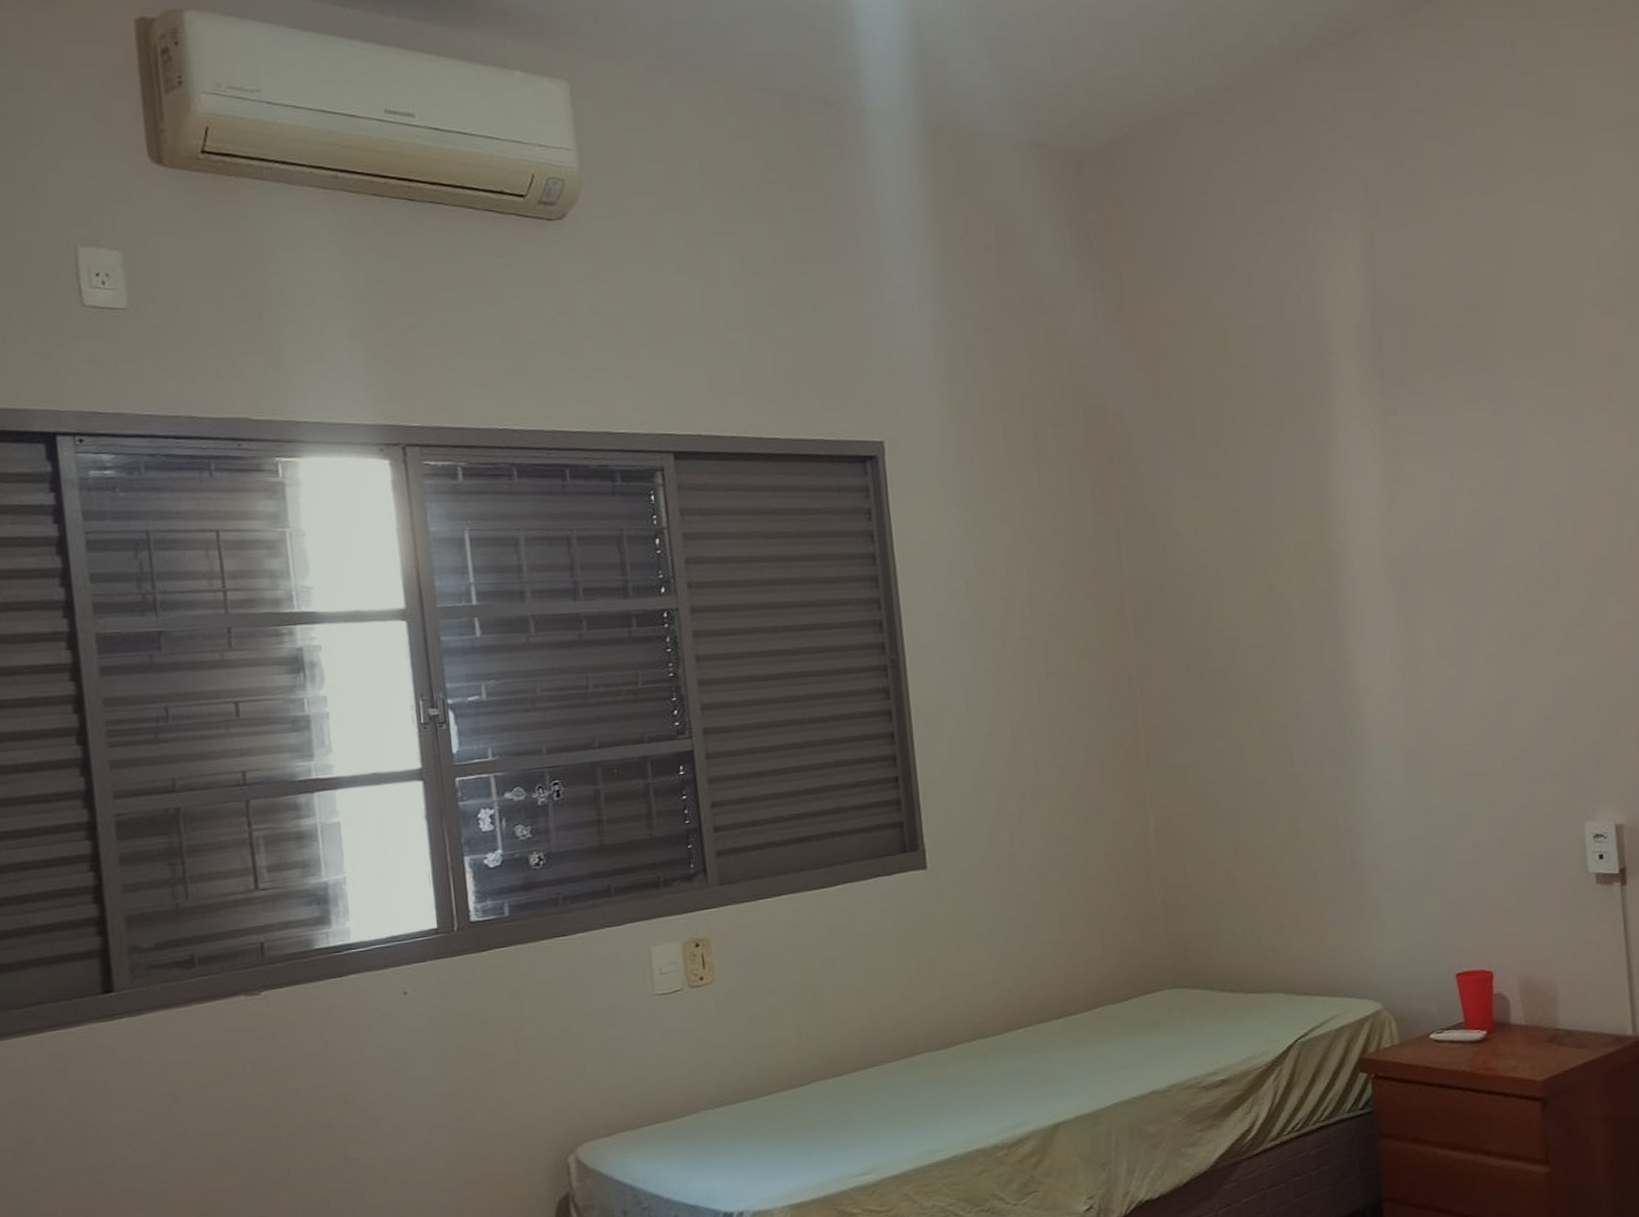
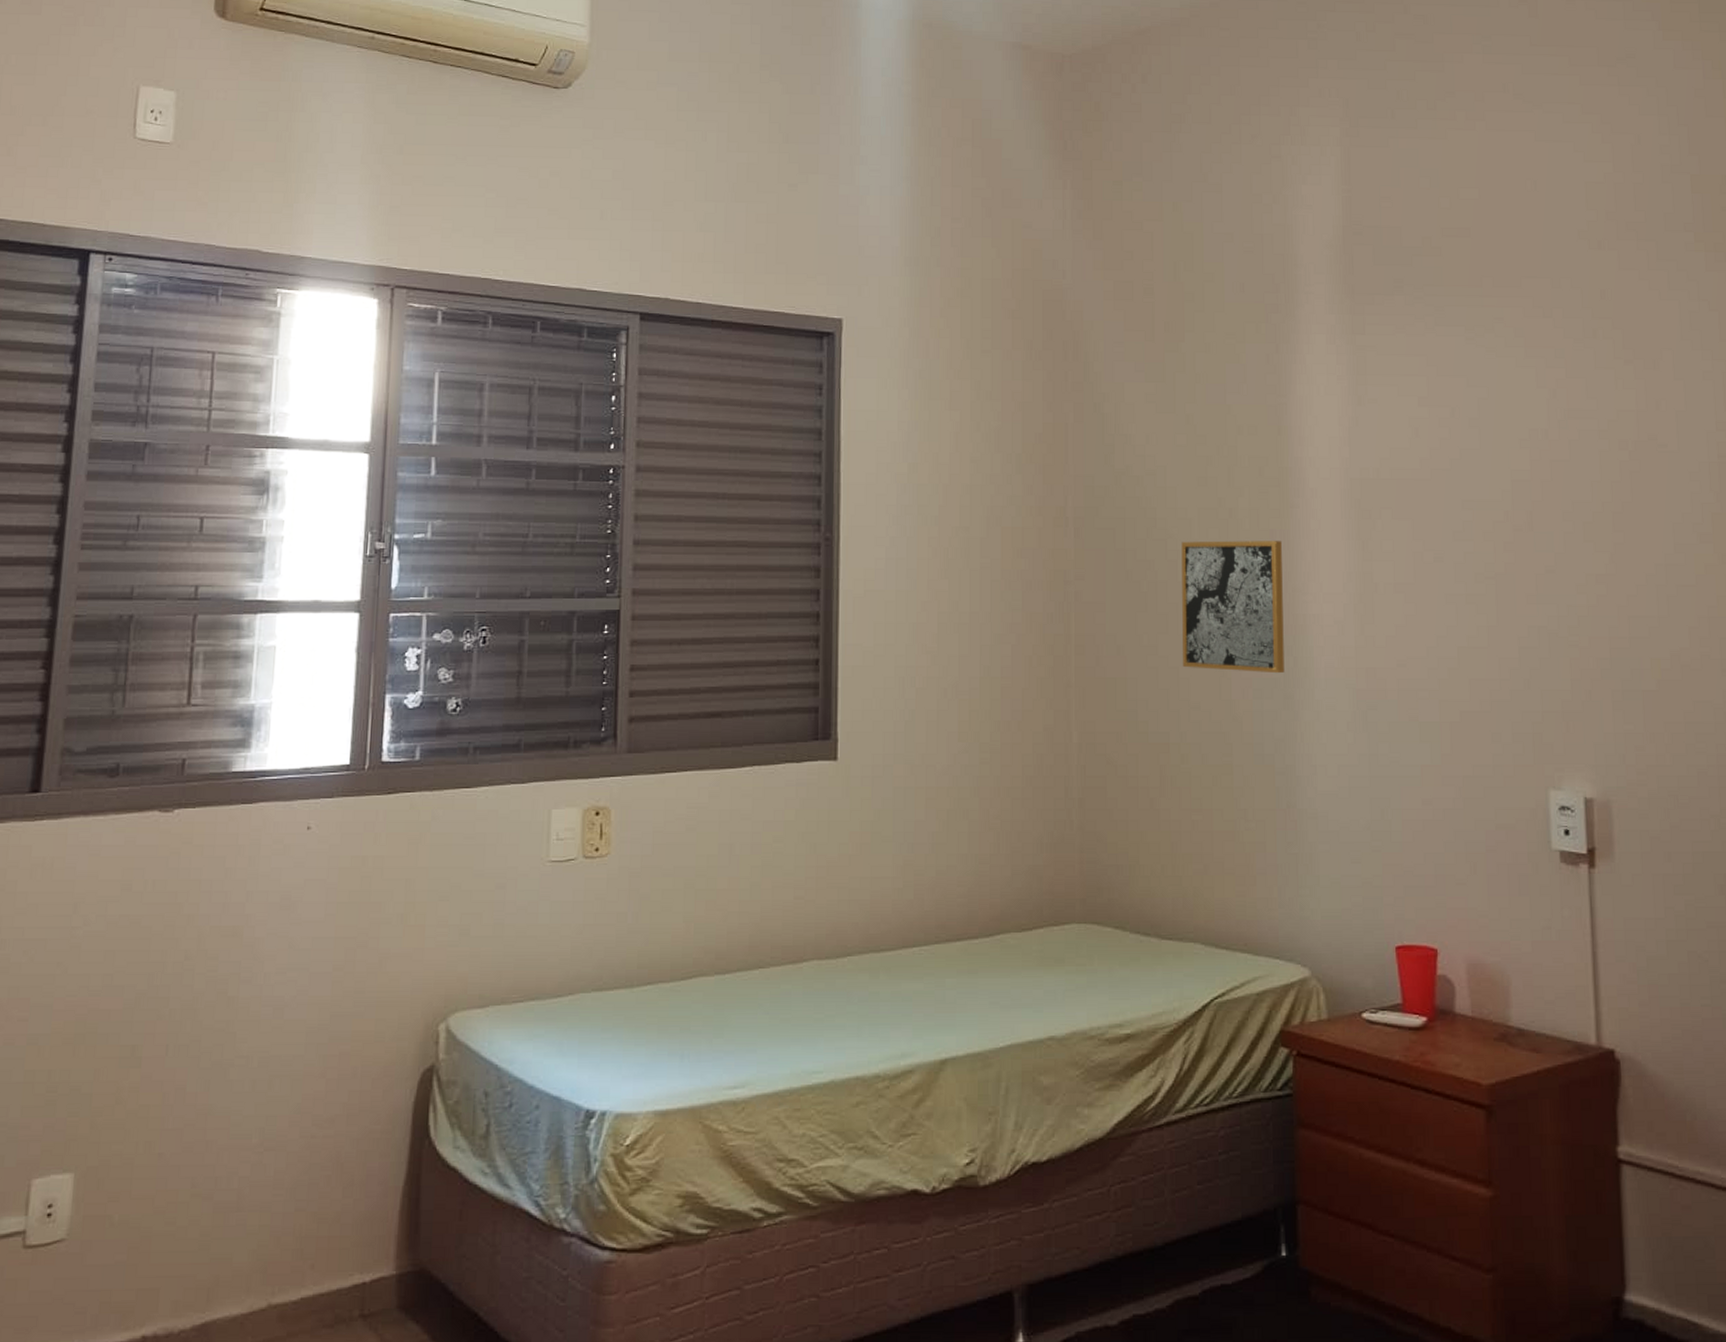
wall art: none [1237,620,1342,748] -> present [1181,540,1285,674]

